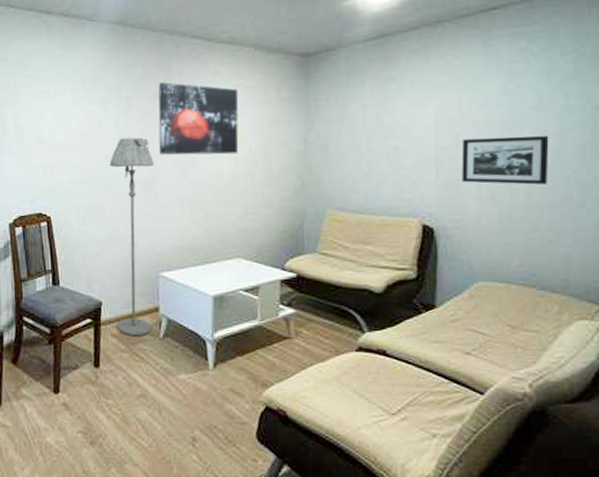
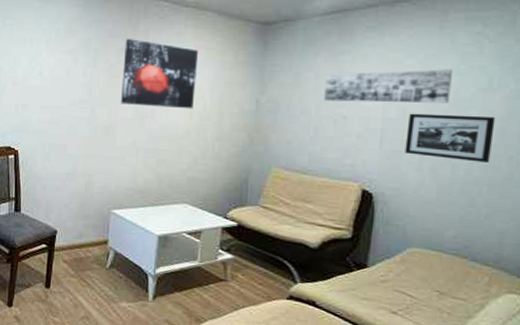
floor lamp: present [109,137,155,337] -> none [68,86,116,265]
wall art: none [374,89,501,133] -> present [324,69,452,103]

